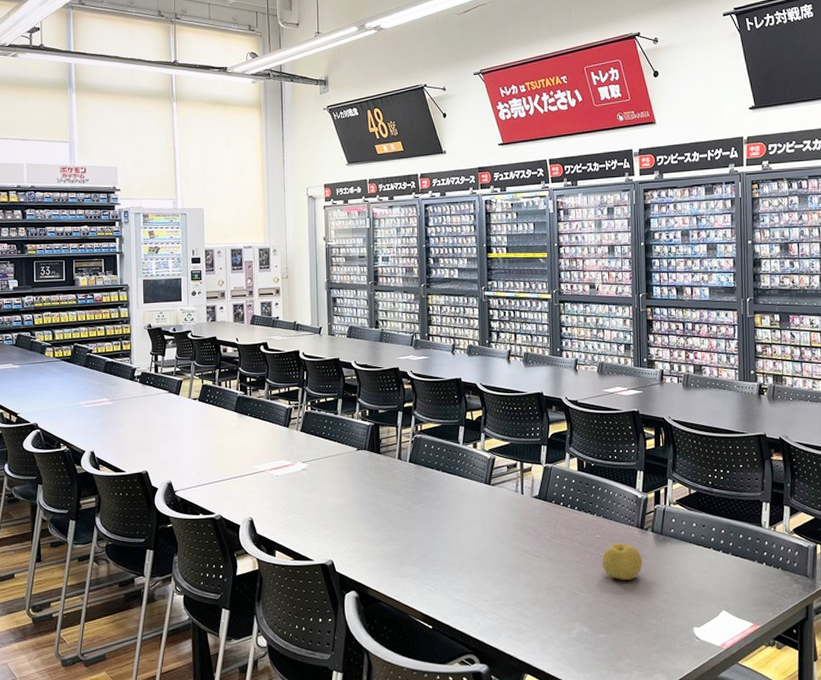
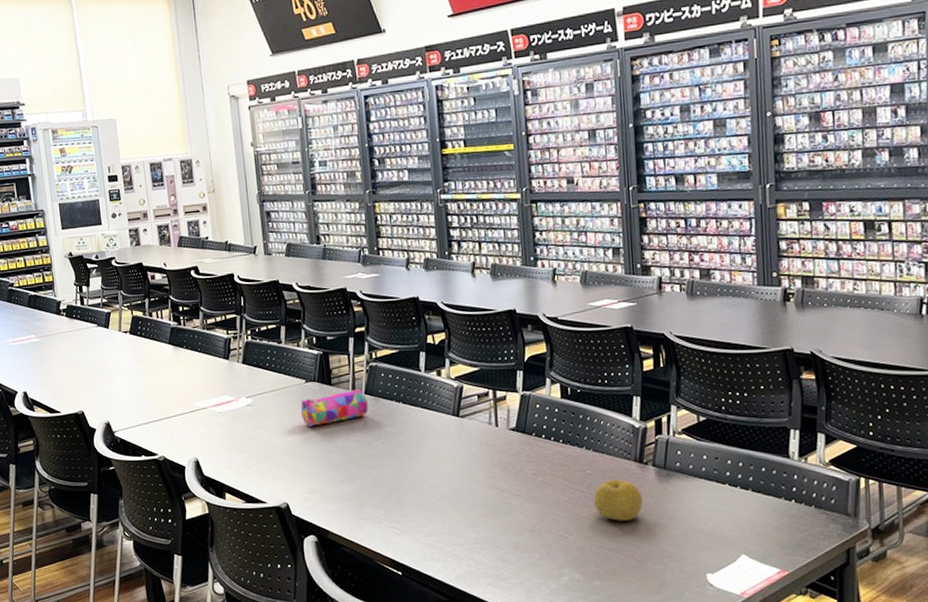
pencil case: none [351,457,411,491] -> present [301,388,368,427]

